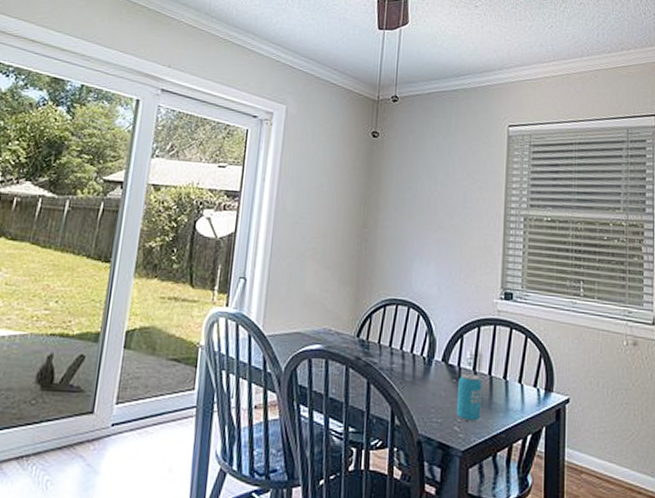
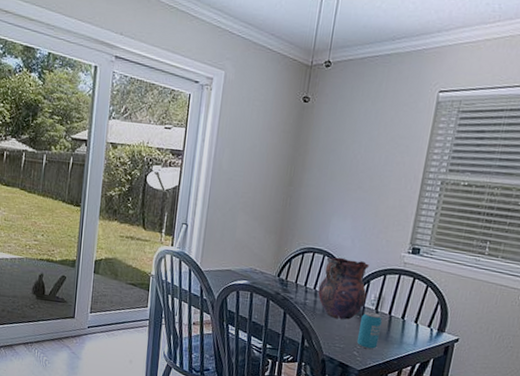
vase: none [405,308,461,386] -> present [317,257,369,320]

